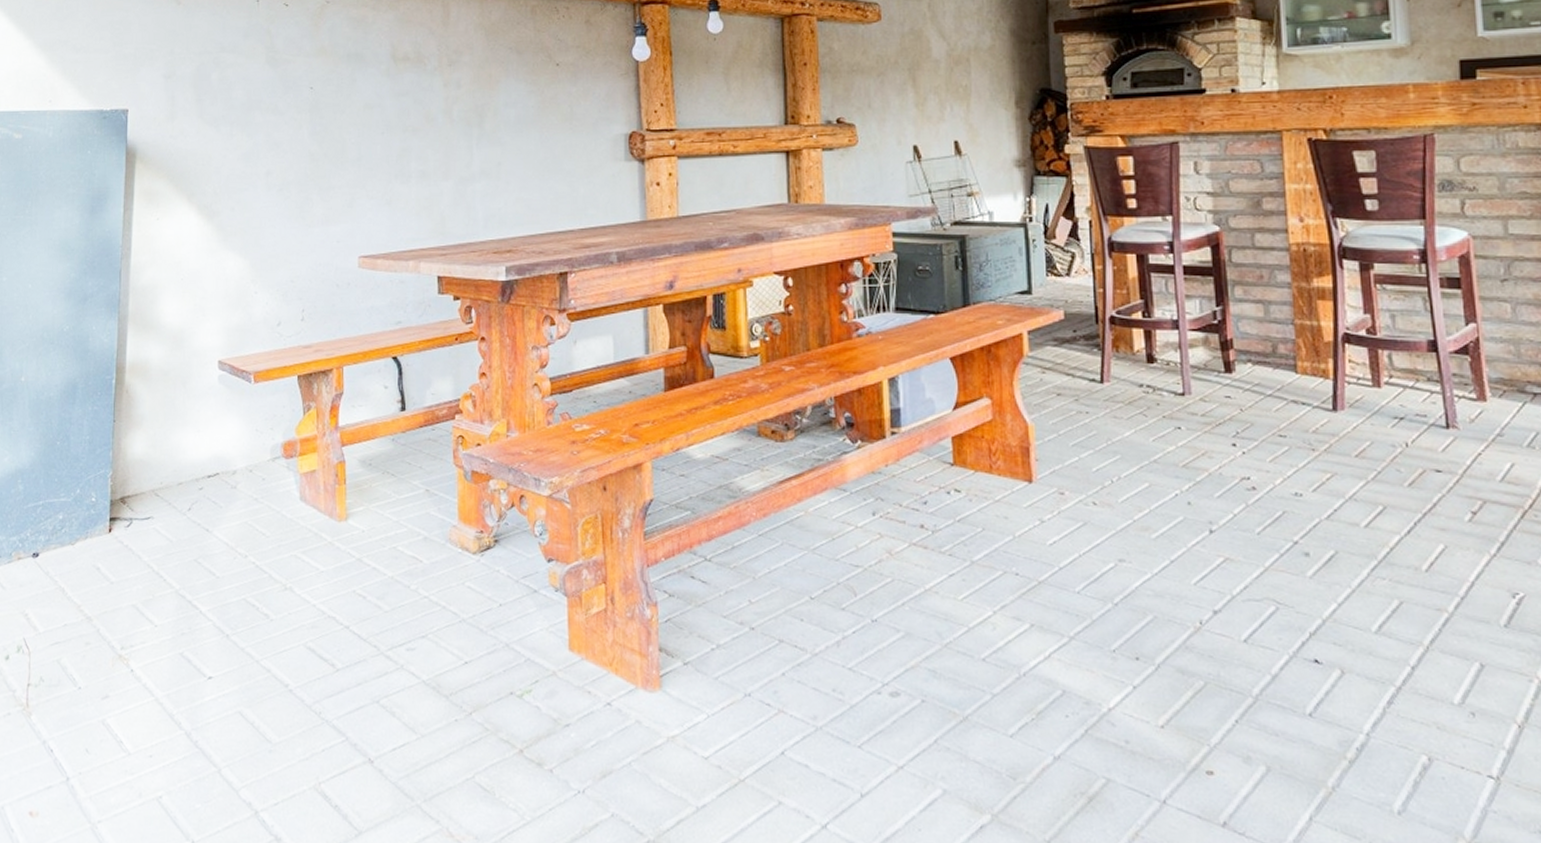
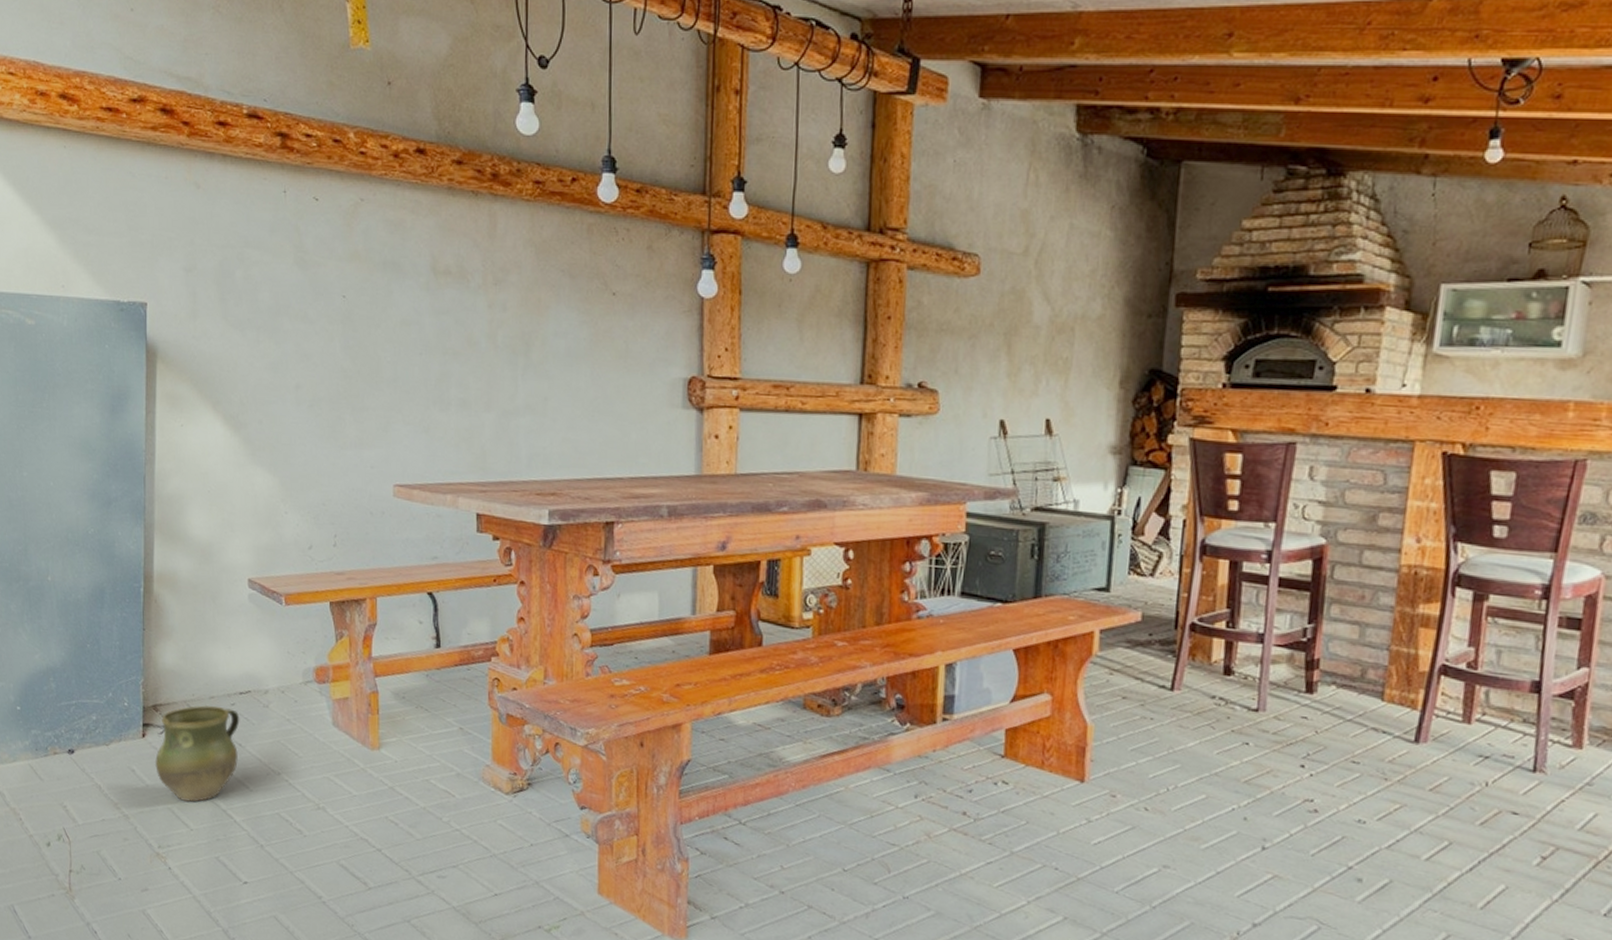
ceramic jug: none [121,492,208,597] -> present [155,705,240,802]

